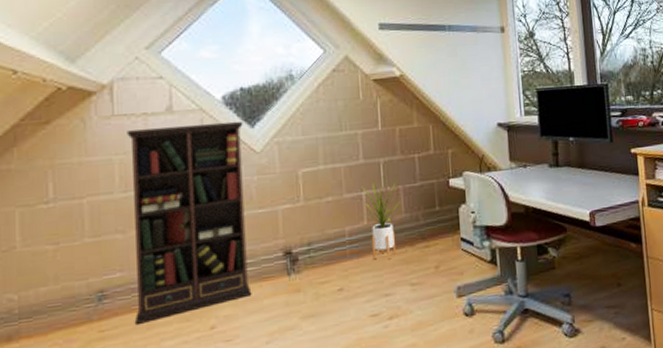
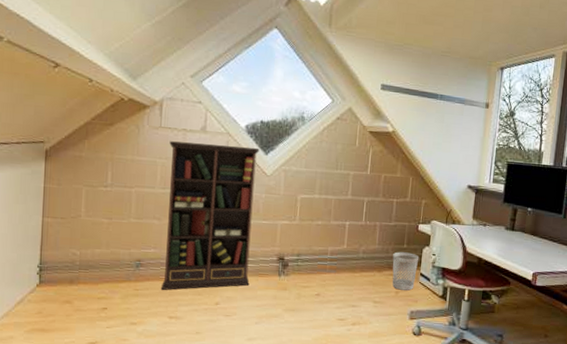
house plant: present [360,177,402,260] -> none [345,213,377,279]
wastebasket: none [424,215,457,264] -> present [392,252,420,291]

